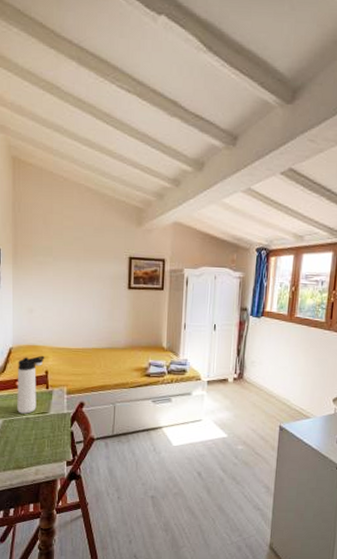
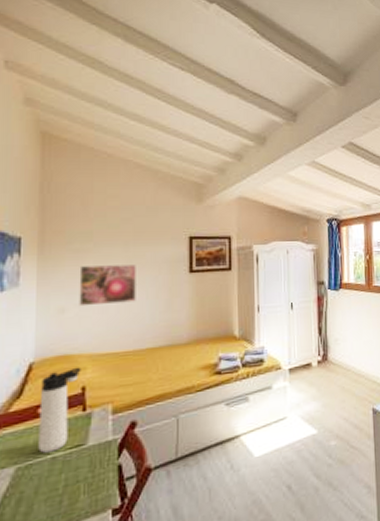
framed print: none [43,276,86,309] -> present [79,264,136,307]

